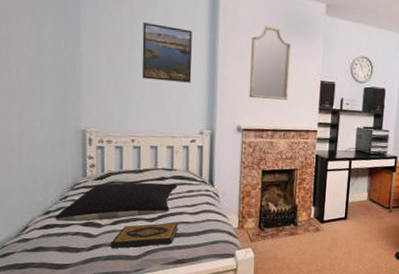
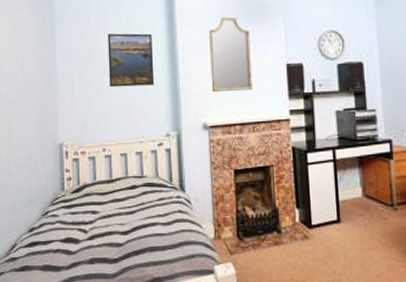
pillow: present [54,182,178,222] -> none [37,192,149,239]
hardback book: present [111,222,179,249] -> none [88,235,153,267]

